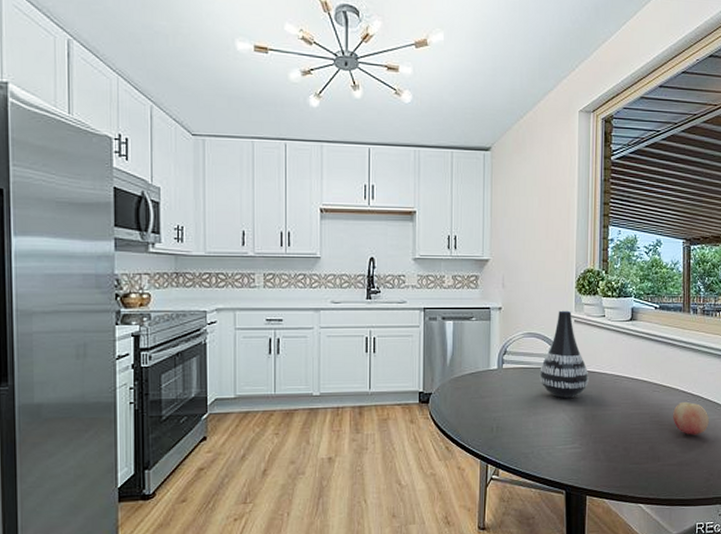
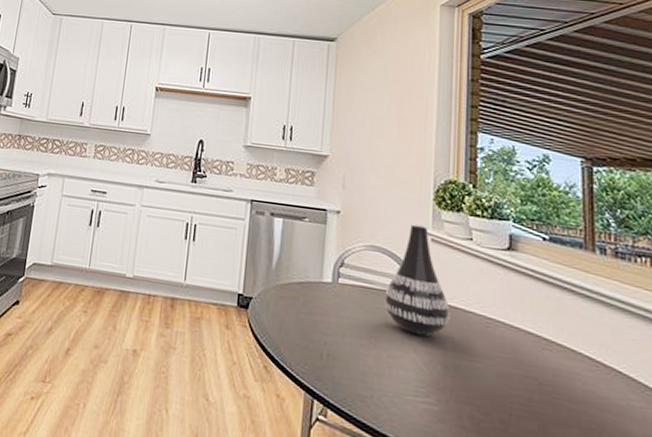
fruit: present [673,402,709,435] -> none [574,372,632,426]

